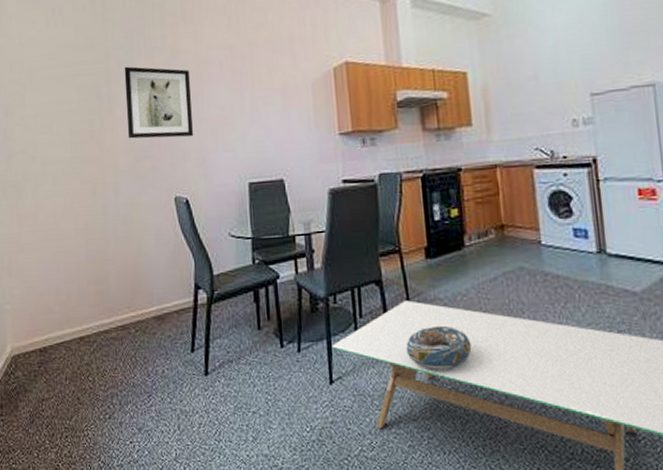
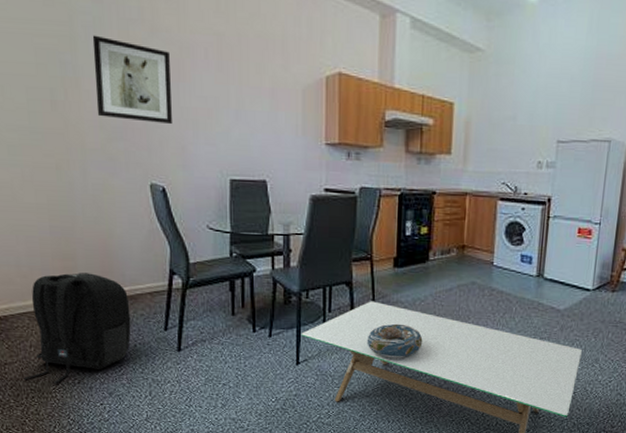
backpack: none [59,295,160,420] -> present [24,273,132,384]

